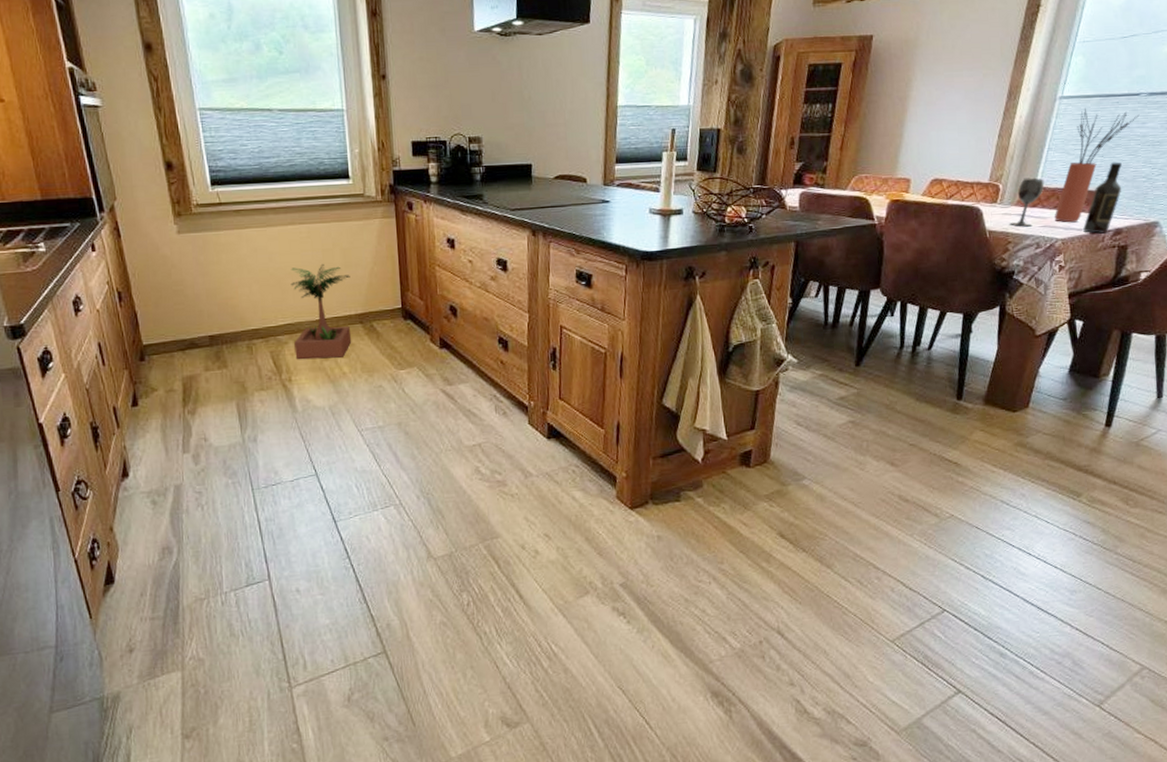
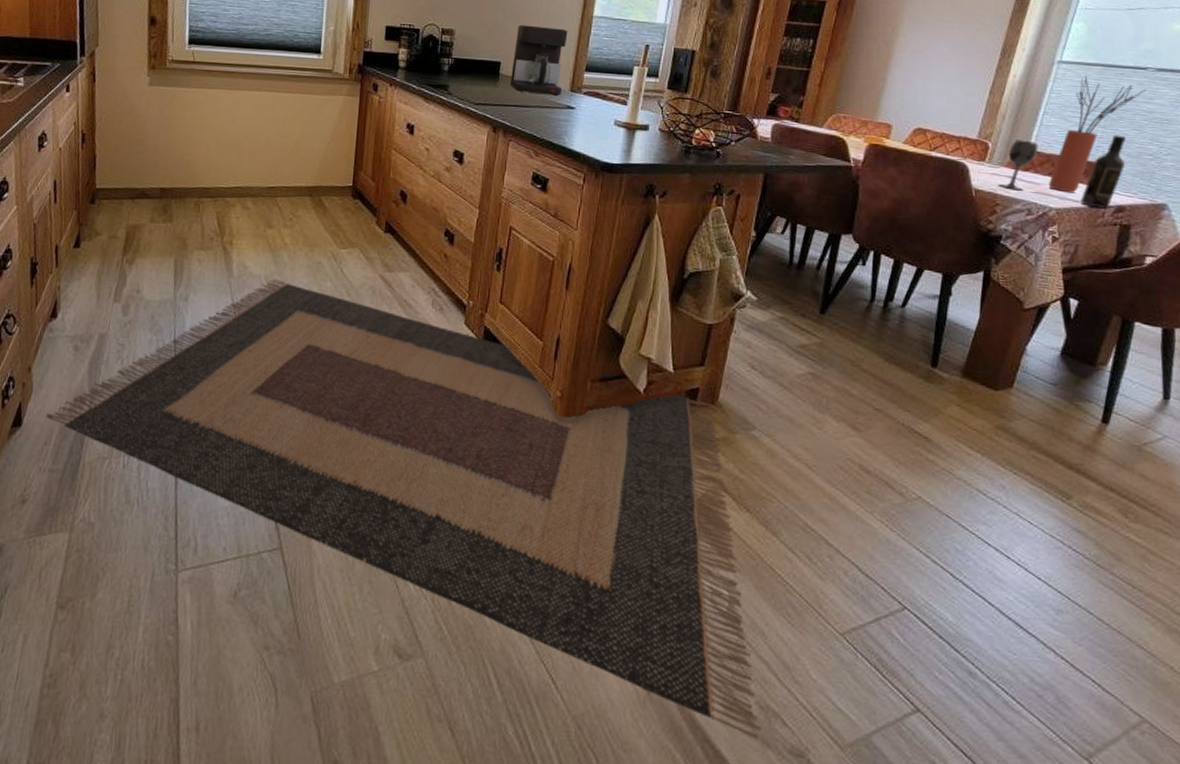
rug: none [137,408,830,738] -> present [46,279,761,739]
potted plant: present [290,263,352,359] -> none [240,132,307,228]
coffee maker: none [543,122,595,192] -> present [509,24,568,96]

